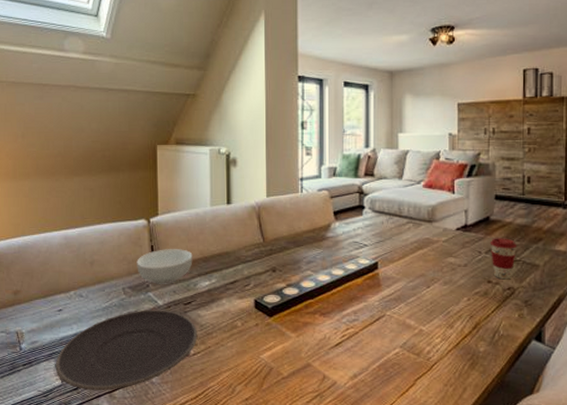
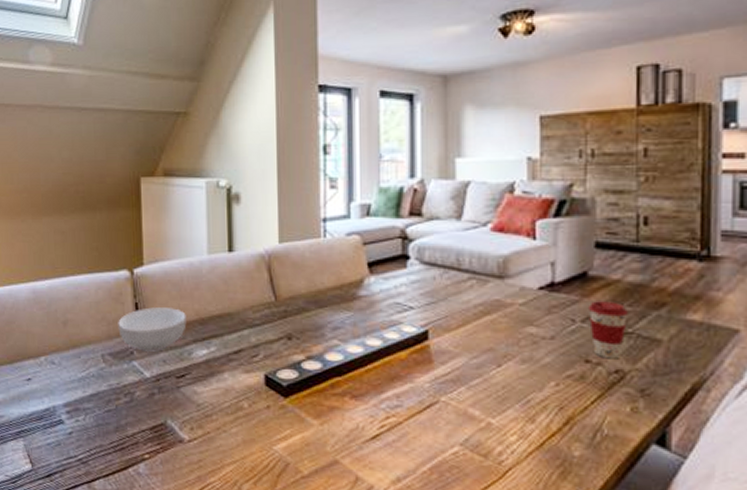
plate: present [55,310,198,391] -> none [24,382,194,480]

